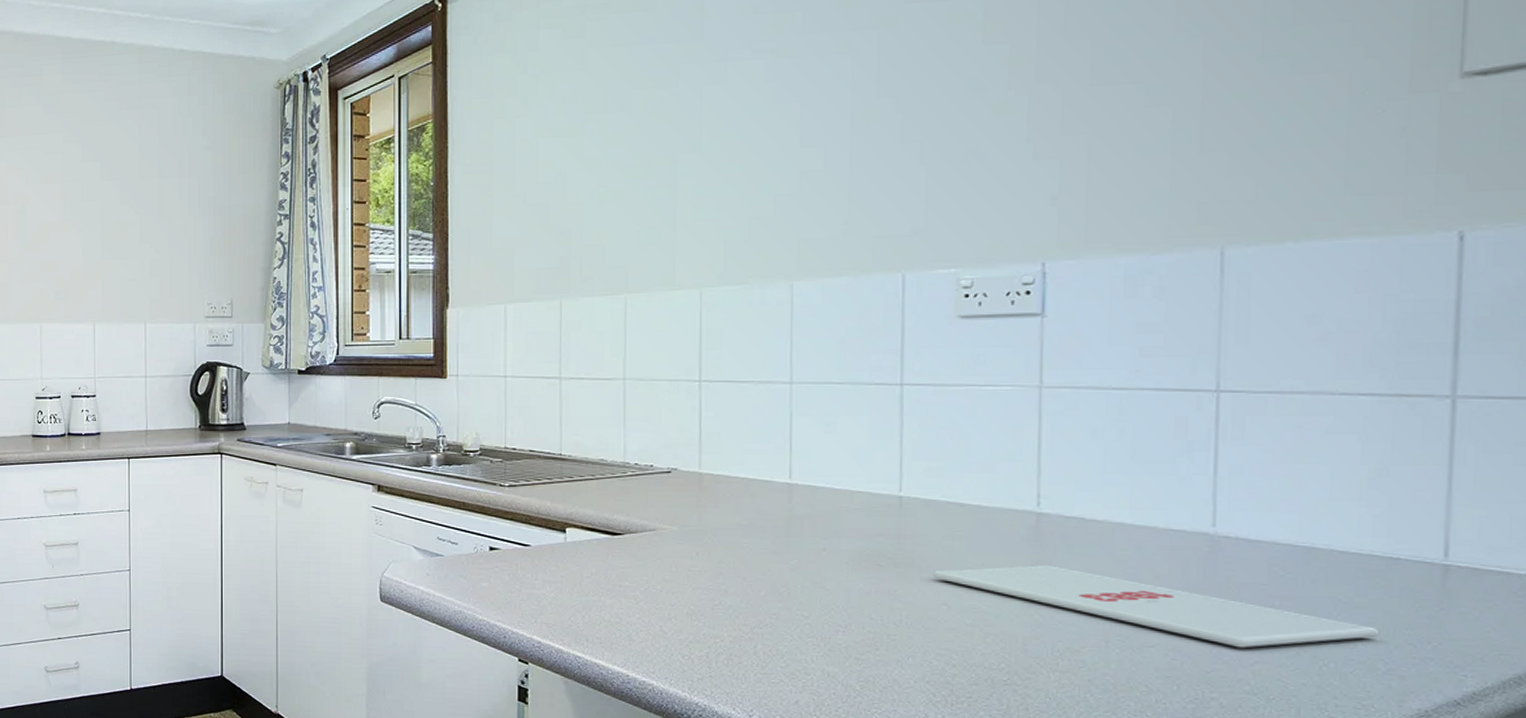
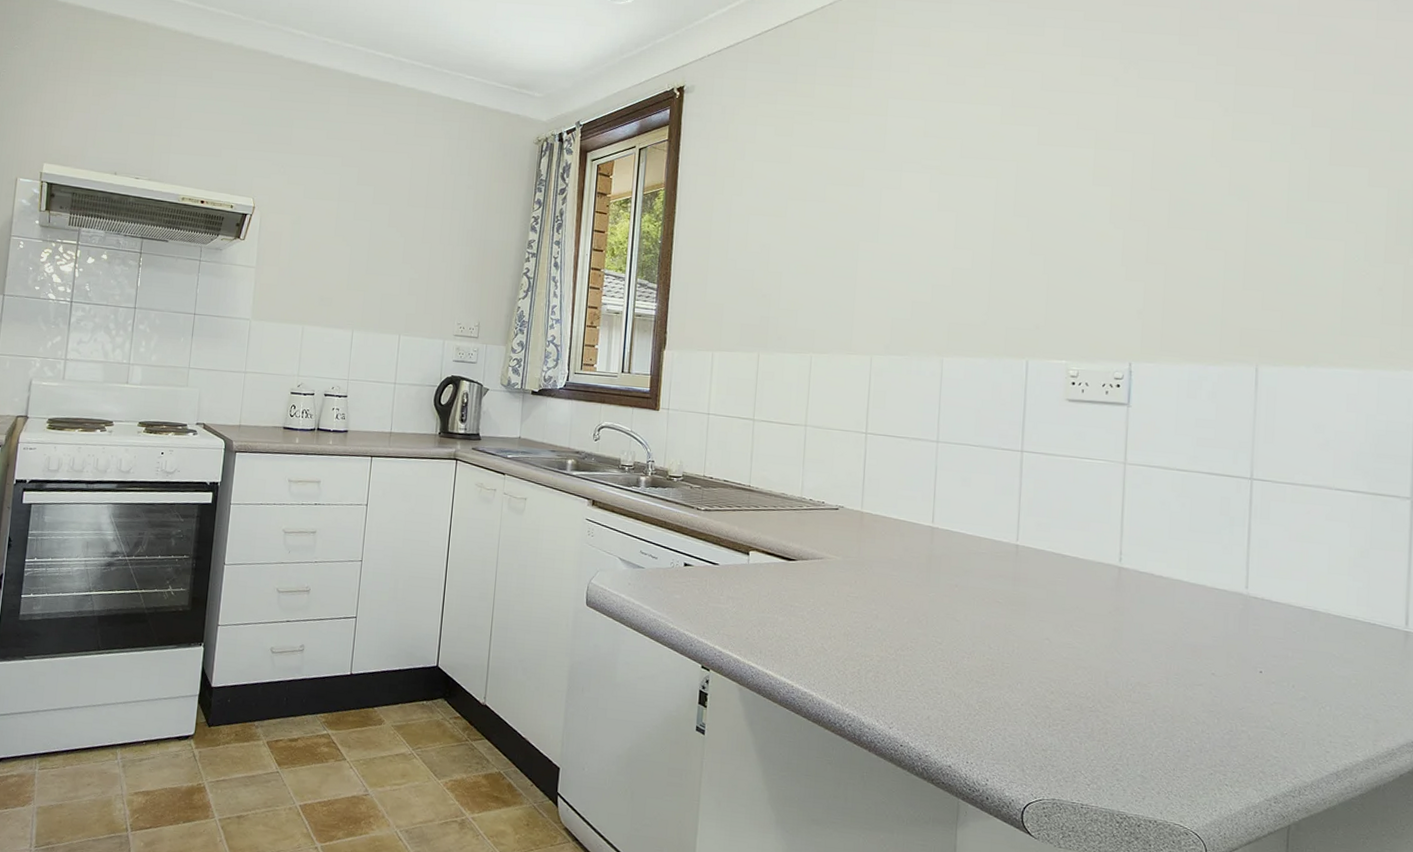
magazine: present [932,564,1380,649] -> none [1039,610,1361,691]

